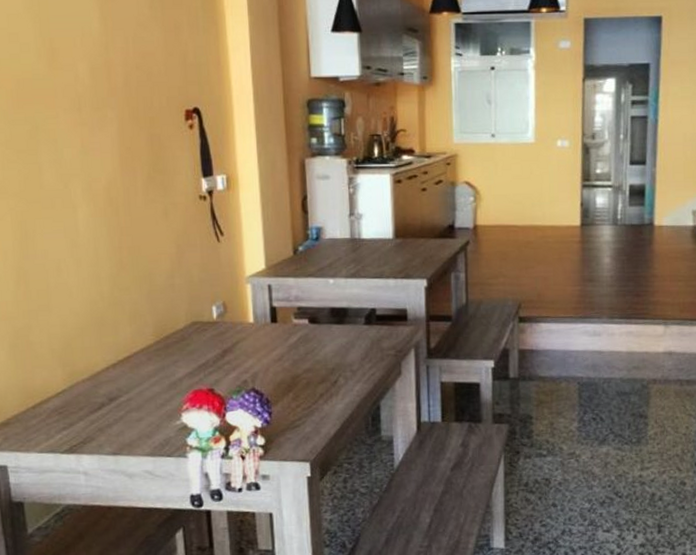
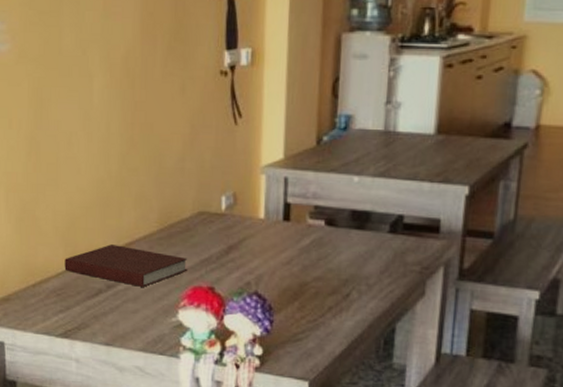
notebook: none [63,360,187,396] -> present [64,244,188,287]

